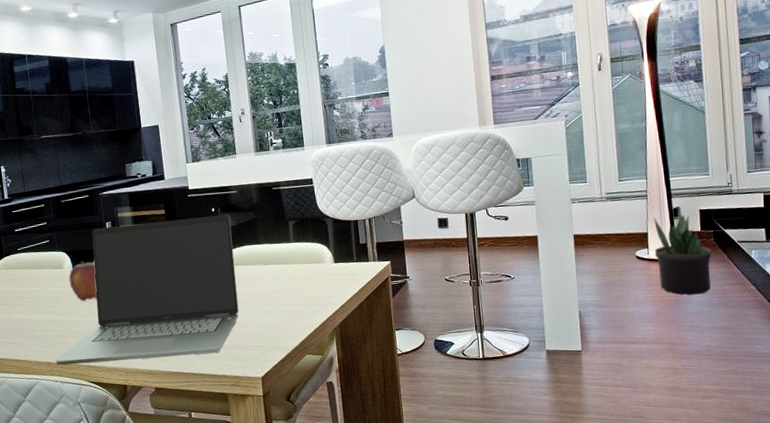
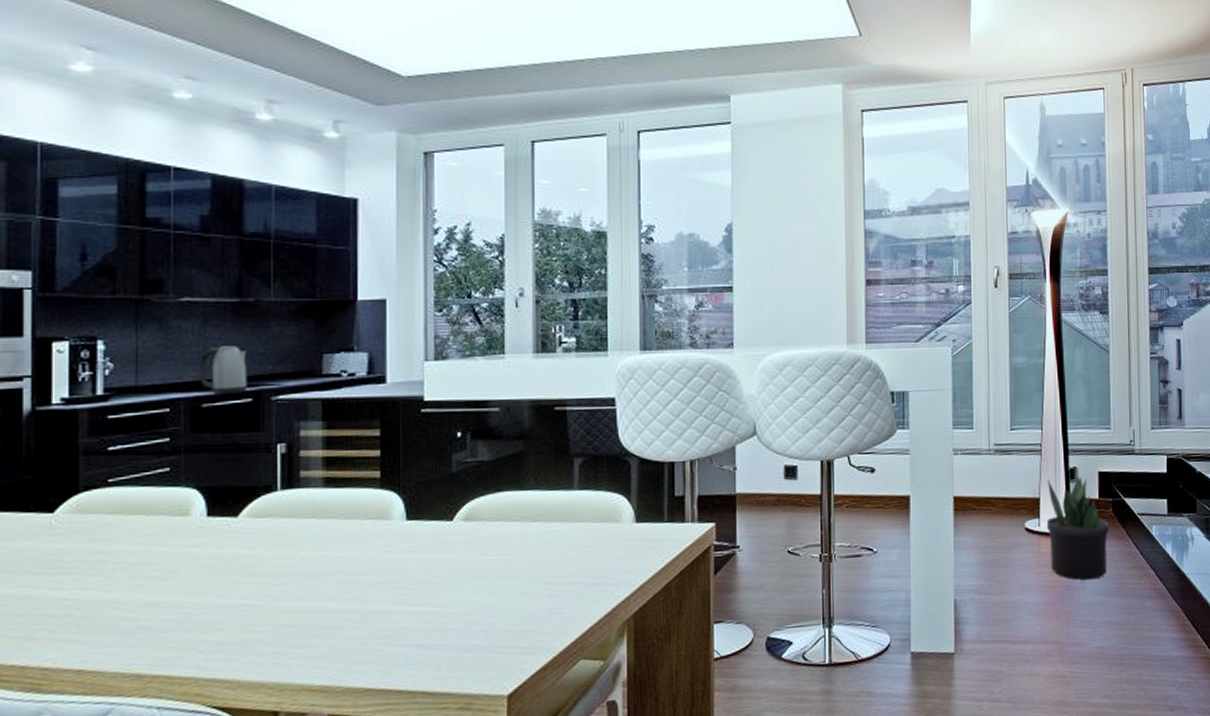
laptop: present [55,214,239,366] -> none [152,443,485,680]
kettle: none [56,162,85,193] -> present [199,344,247,393]
fruit: present [69,261,98,302] -> none [197,505,249,571]

